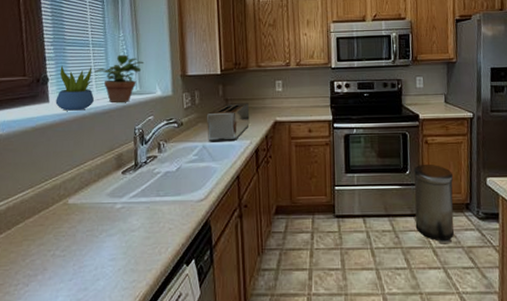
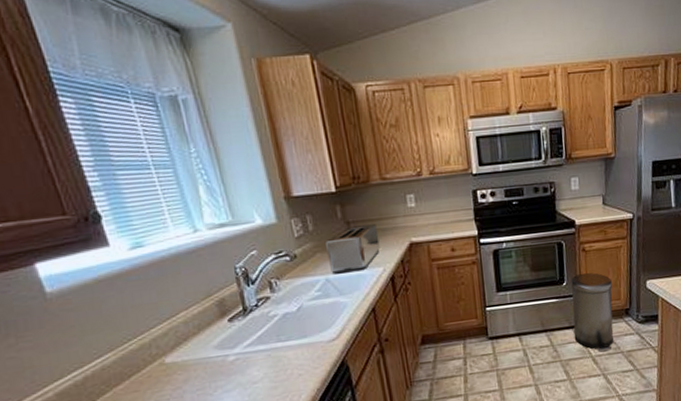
succulent plant: present [55,65,95,111] -> none [114,195,174,255]
potted plant: present [95,54,144,102] -> none [165,175,232,239]

